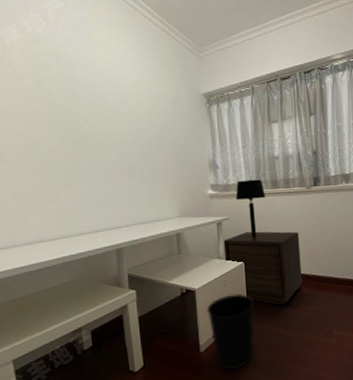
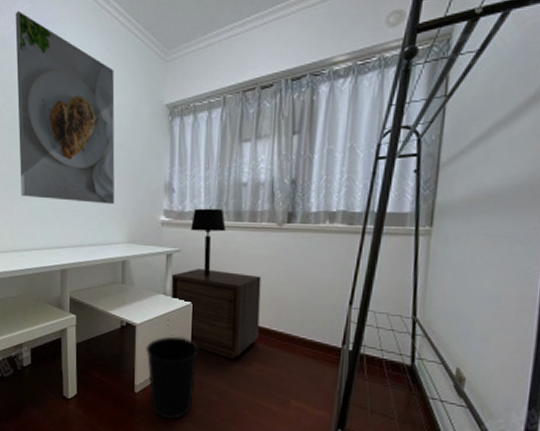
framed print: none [46,8,165,184] -> present [15,10,115,205]

